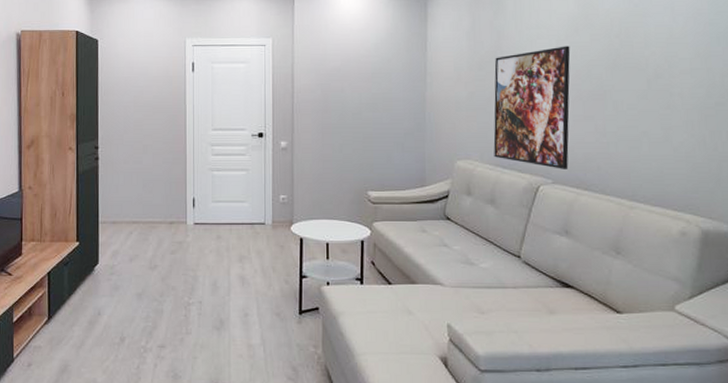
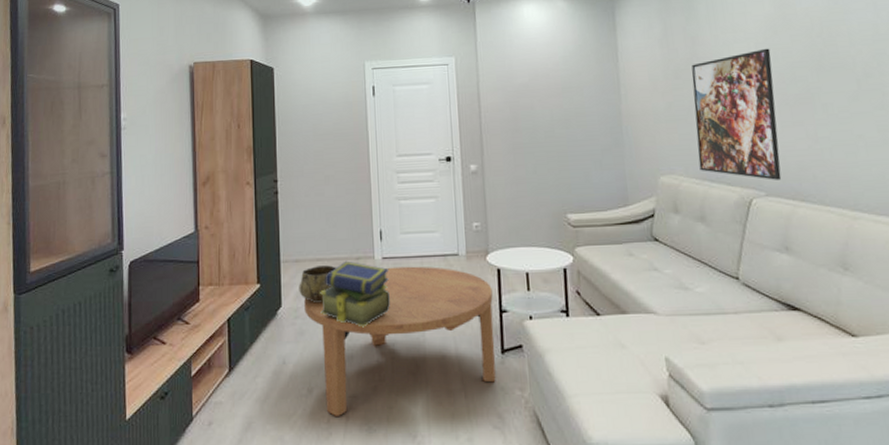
decorative bowl: none [115,228,151,261] -> present [299,265,336,302]
coffee table: none [120,232,294,363] -> present [304,266,496,416]
stack of books: none [134,224,199,286] -> present [320,260,390,328]

